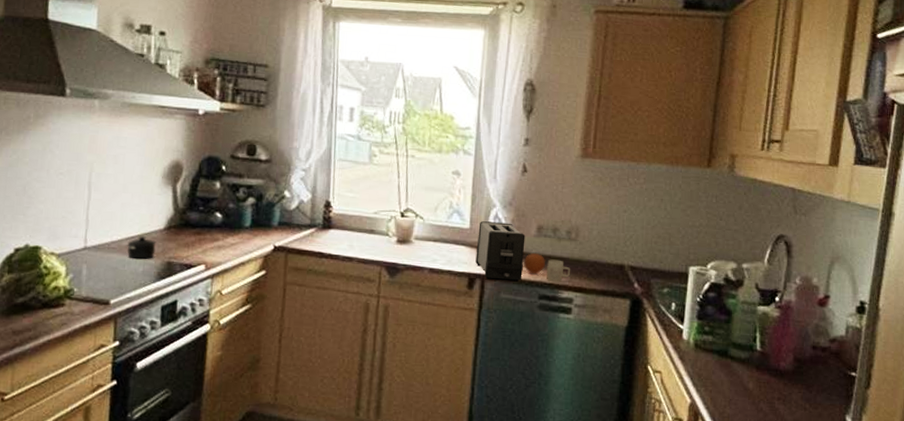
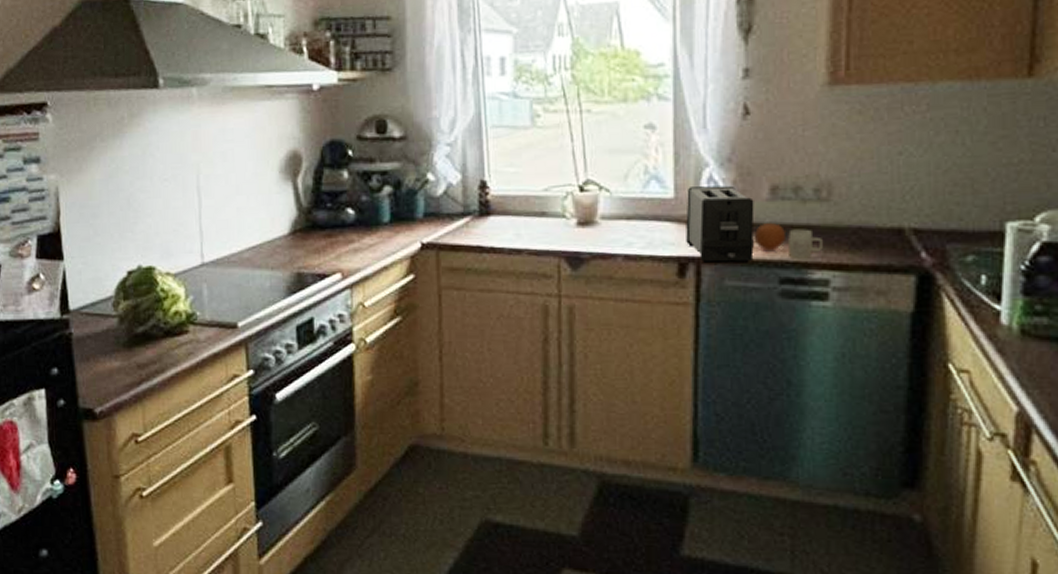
saucepan: present [126,235,156,260] -> none [247,243,282,273]

